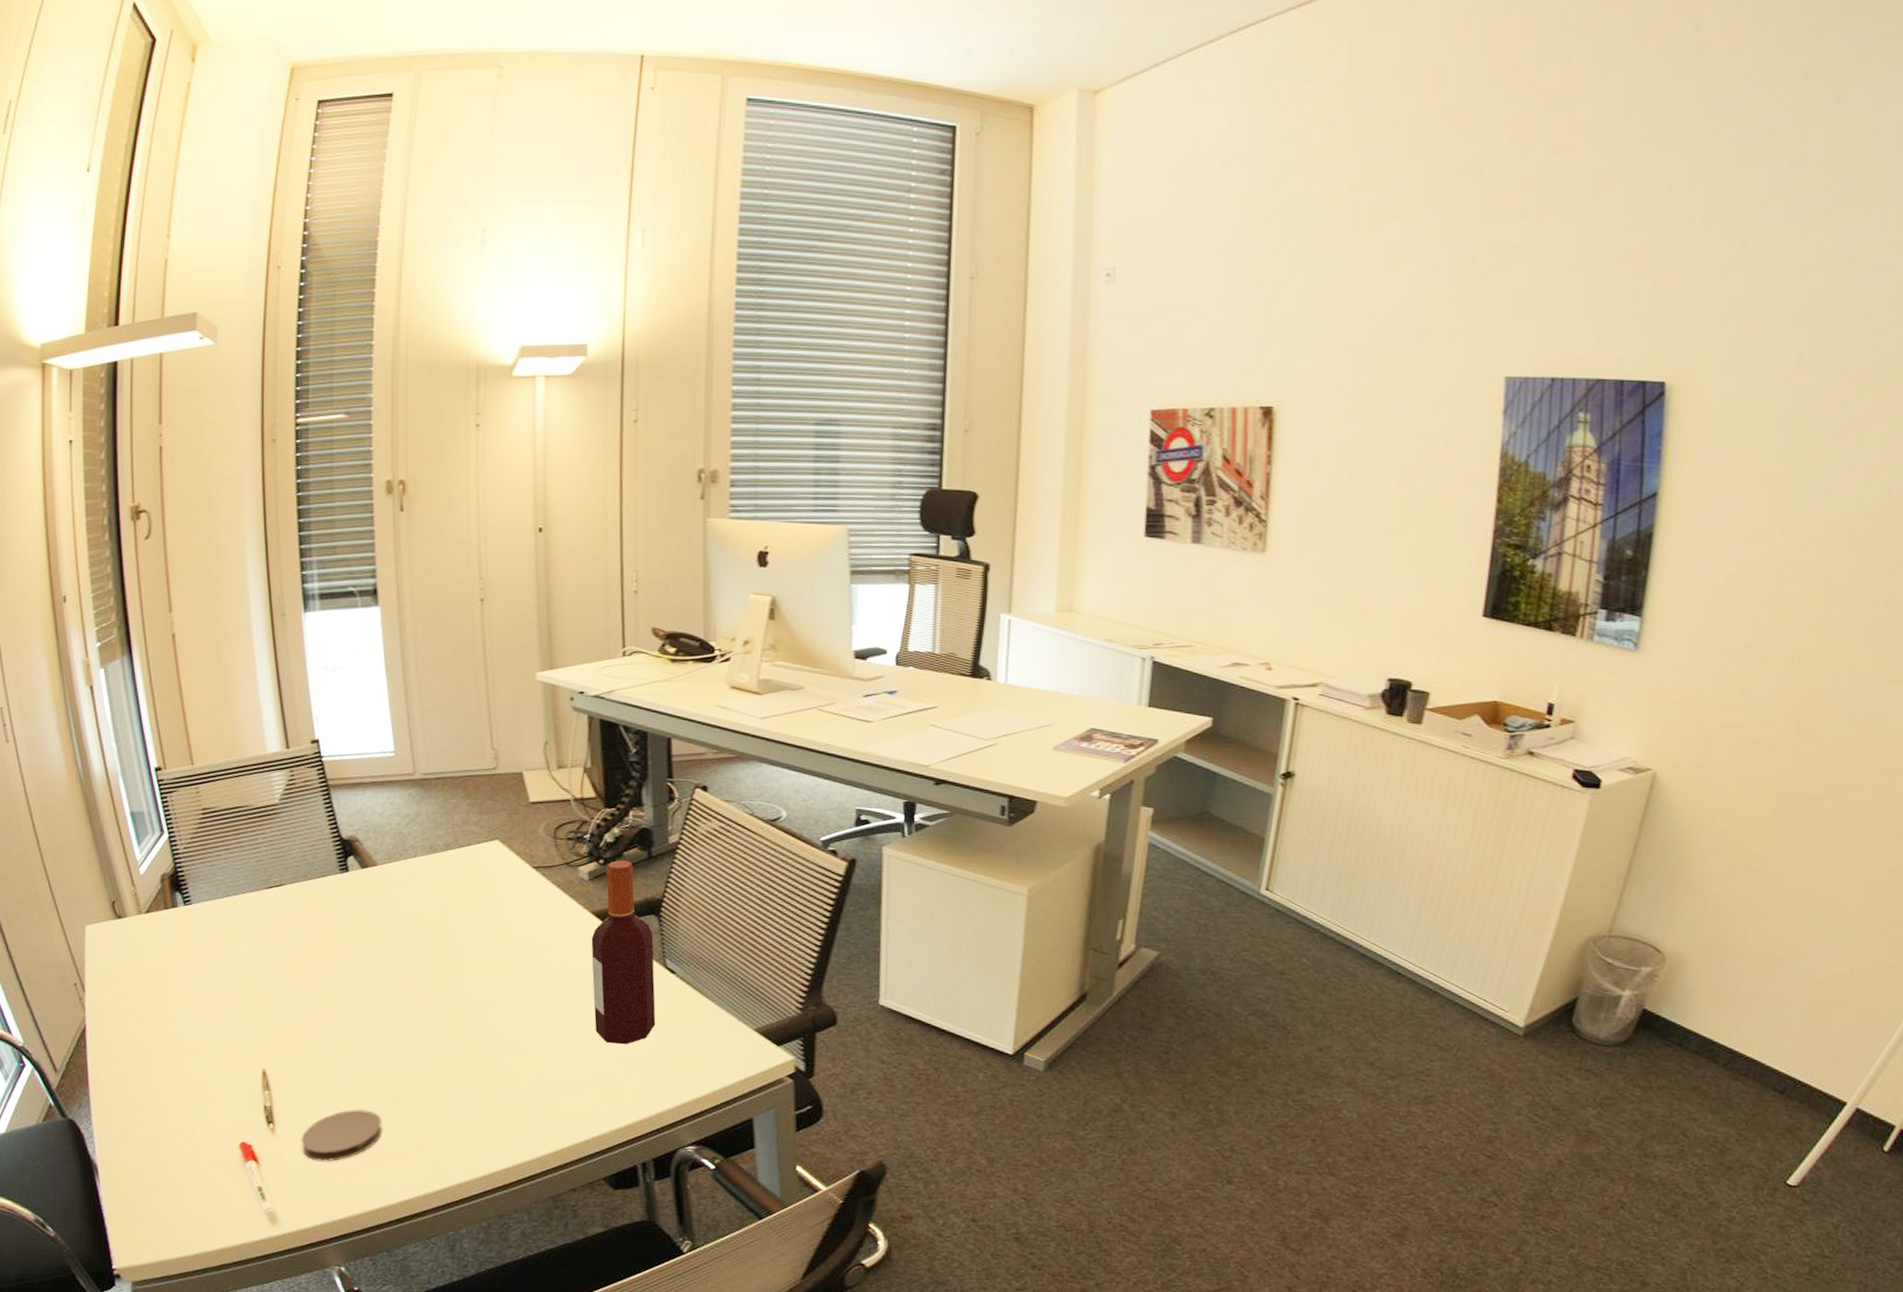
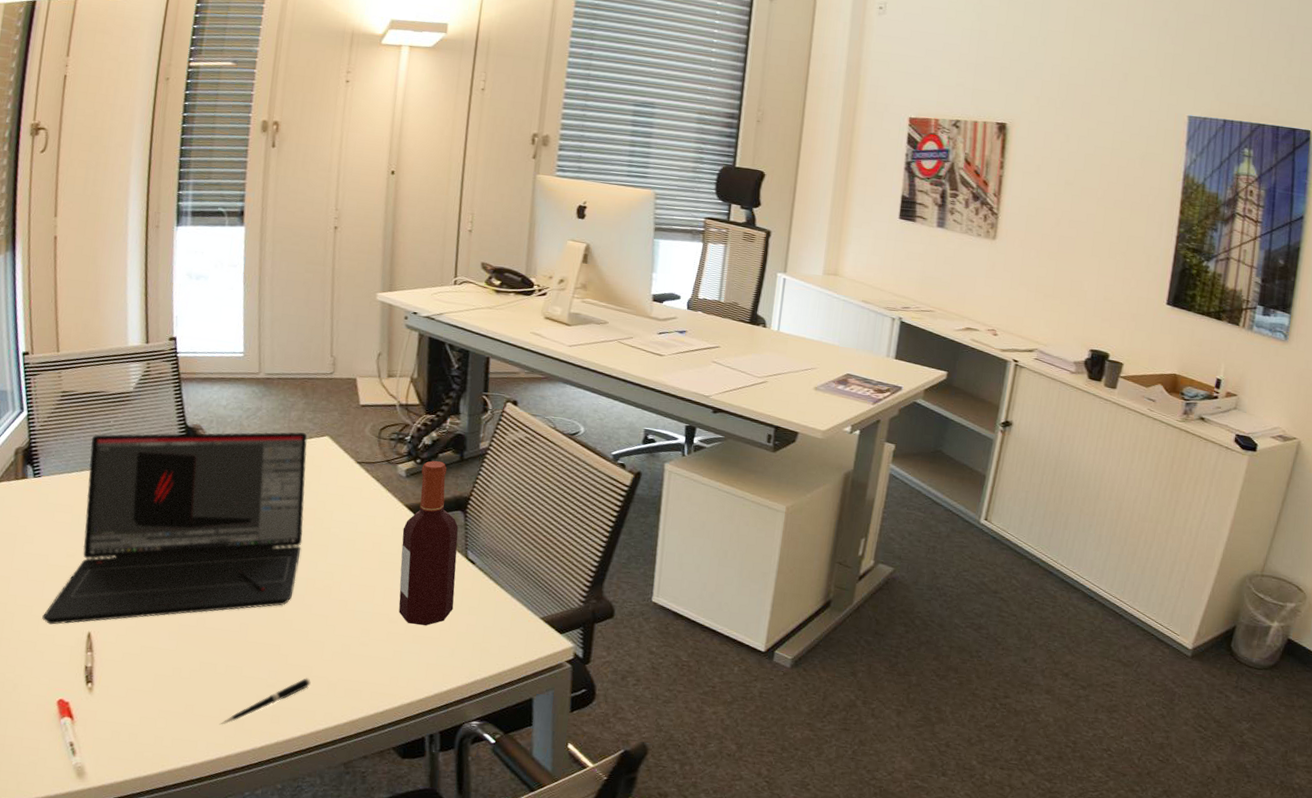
laptop: none [212,837,482,1064] -> present [42,432,308,625]
coaster: present [301,1109,382,1162] -> none [116,673,194,721]
pen: none [413,1106,507,1162] -> present [219,677,311,725]

